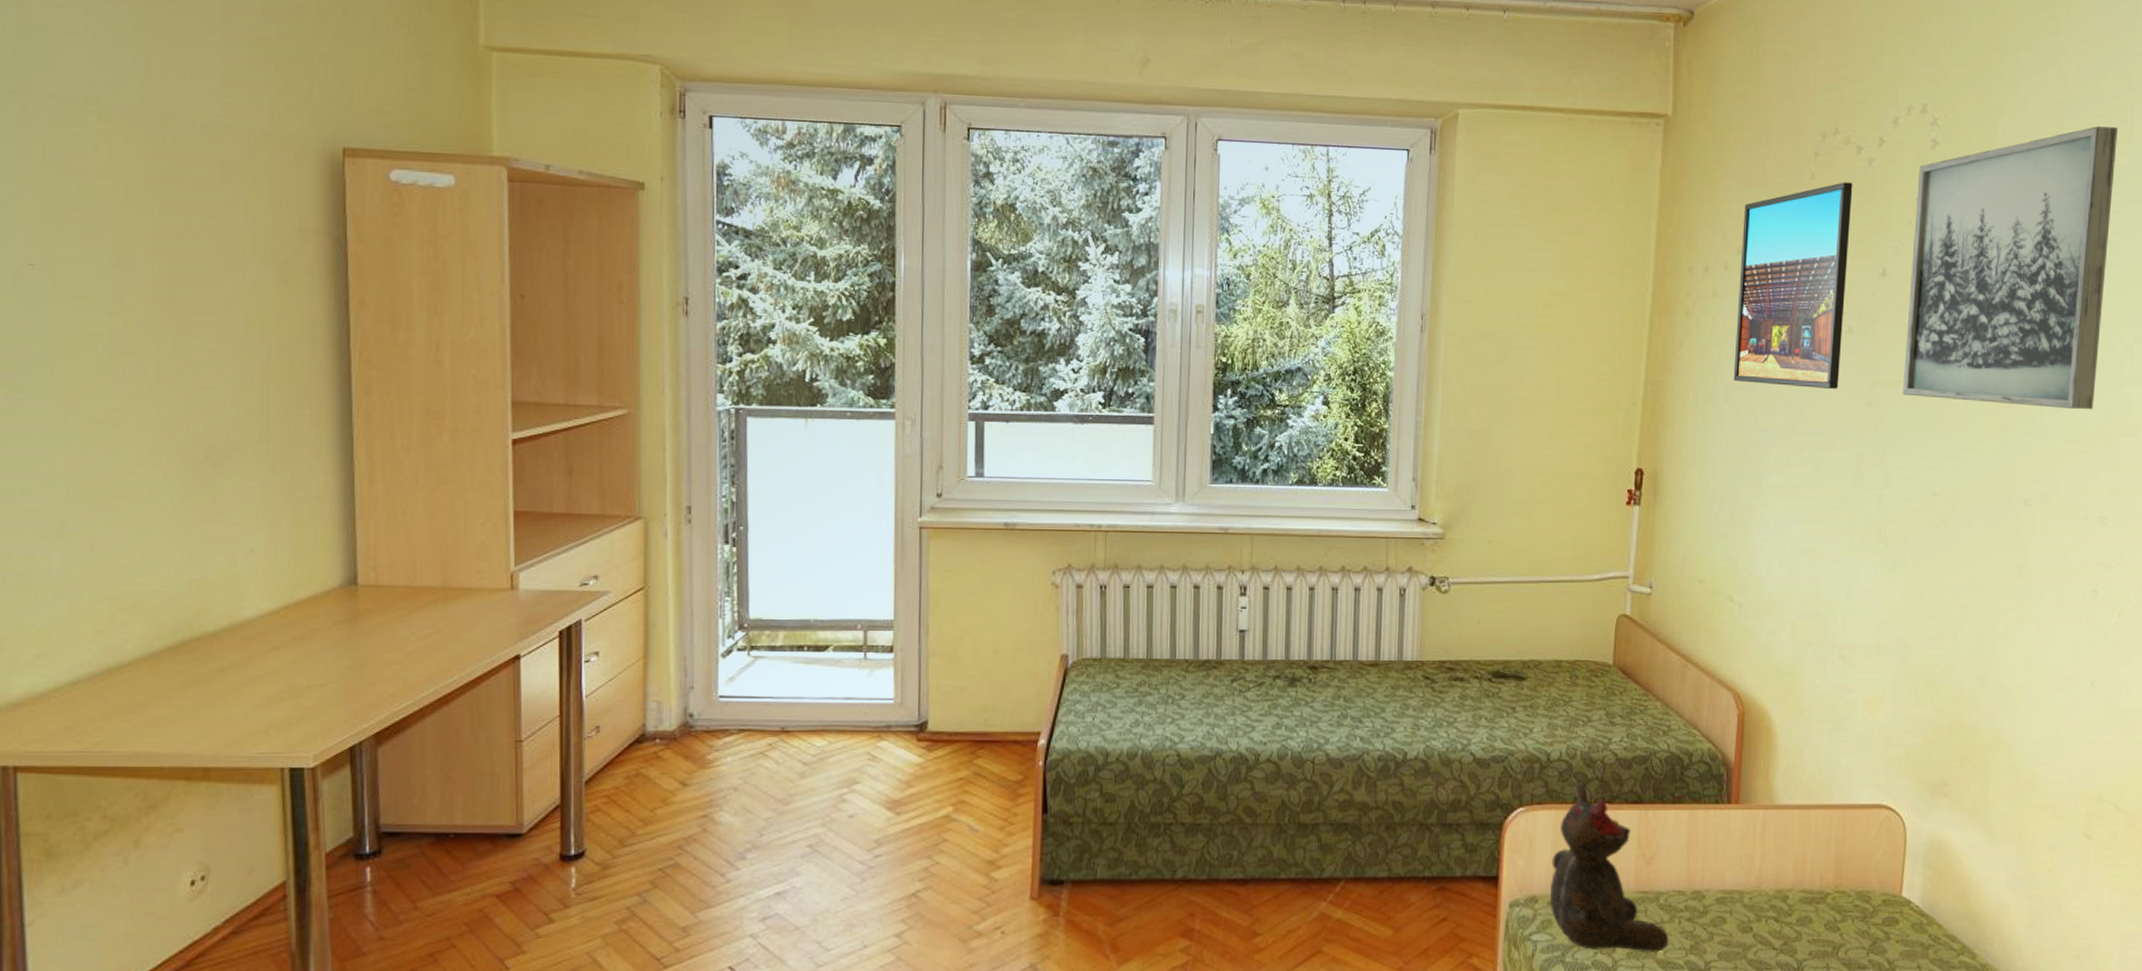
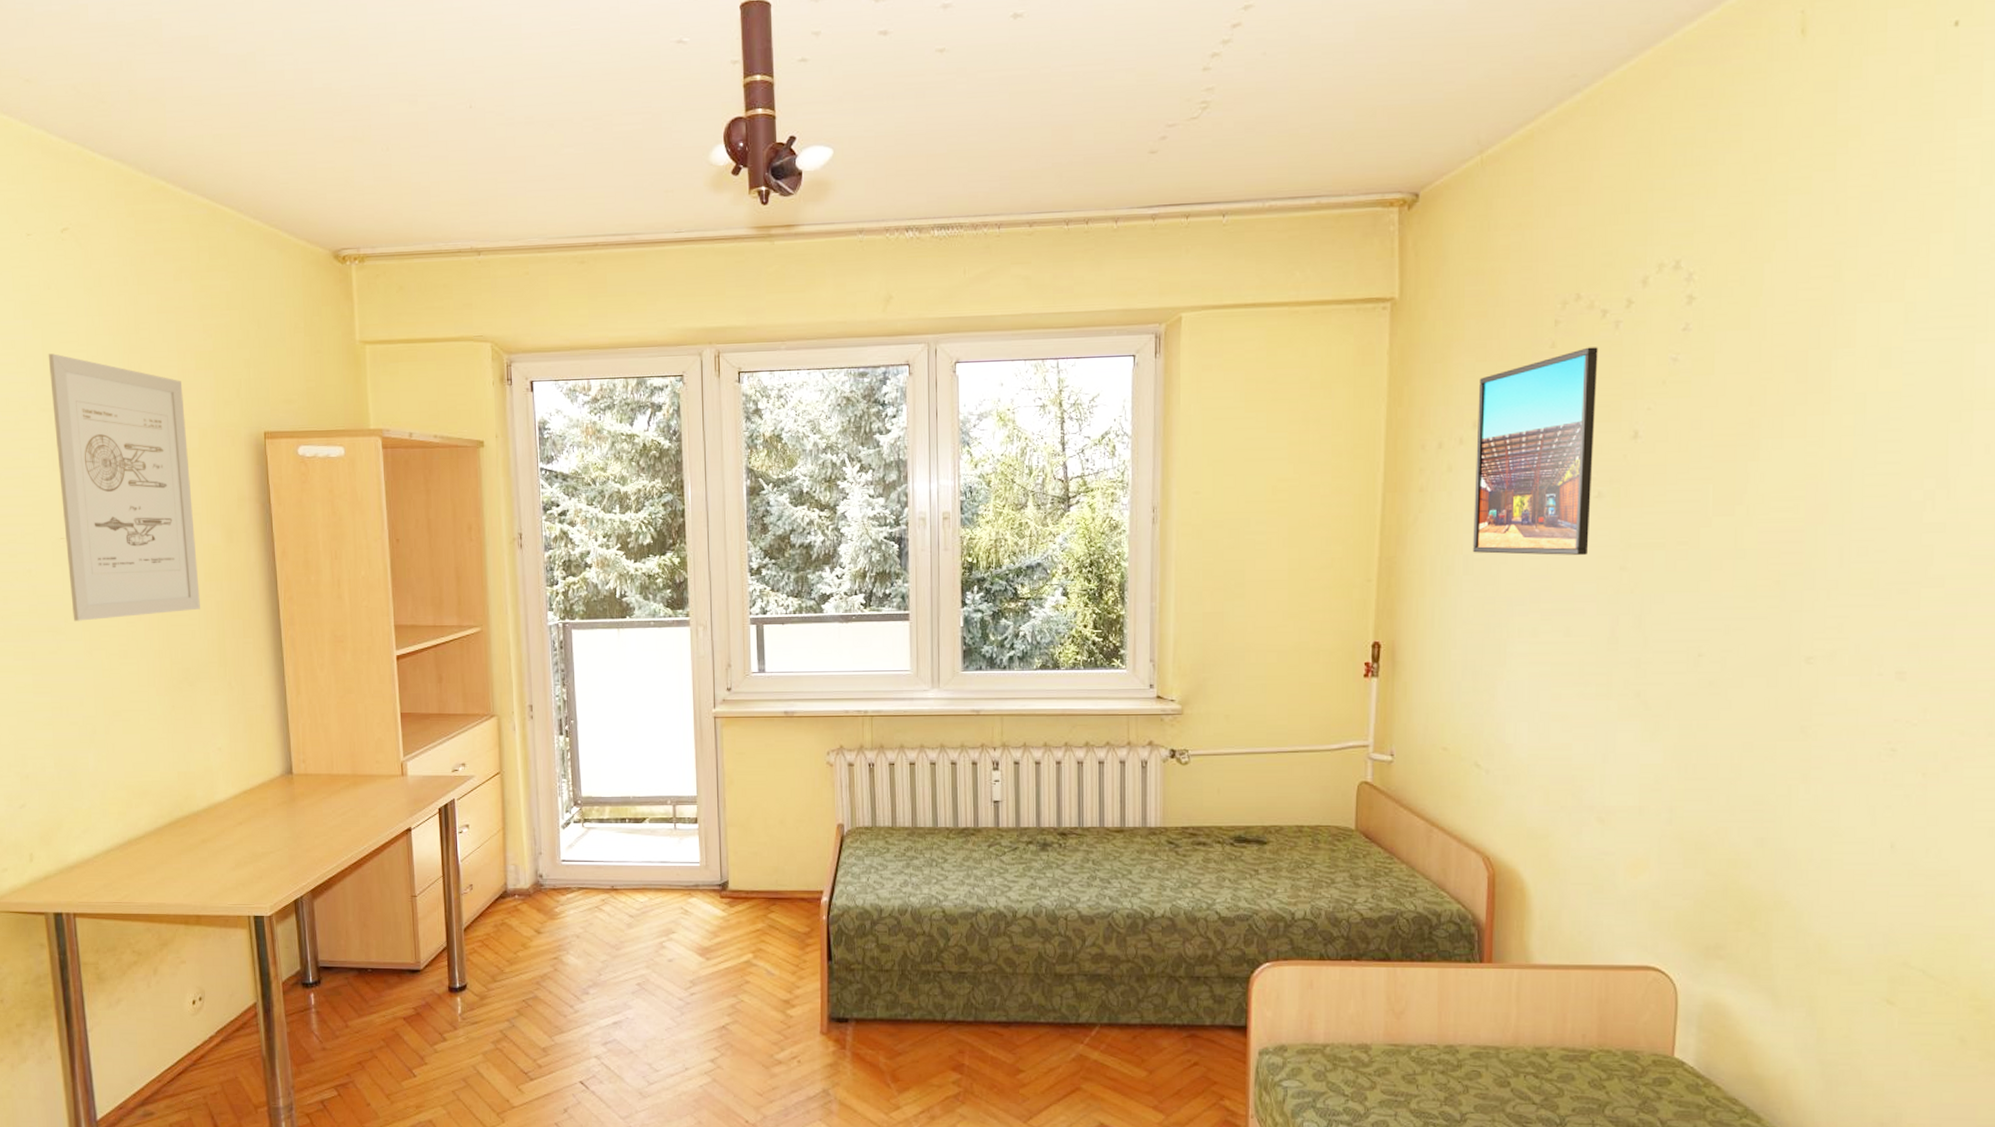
wall art: none [25,19,236,376] -> present [48,353,200,621]
teddy bear: present [1550,782,1669,952] -> none [1298,940,1422,1102]
wall art: present [1903,126,2118,410] -> none [1661,262,1910,562]

